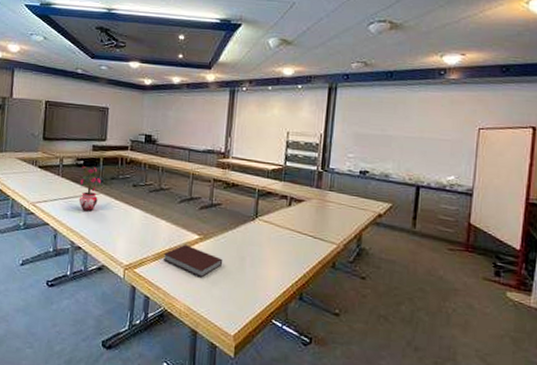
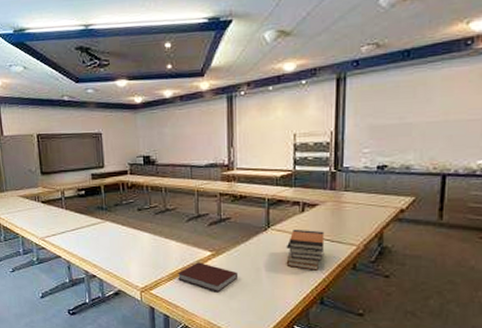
potted plant: present [78,166,102,212] -> none [82,196,107,240]
book stack: none [269,221,308,265] -> present [286,229,325,270]

